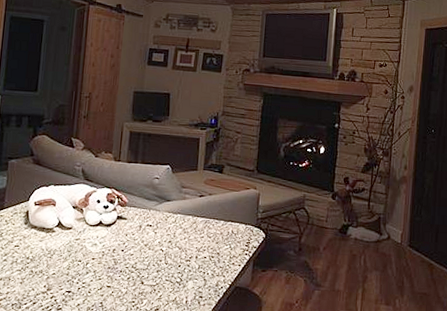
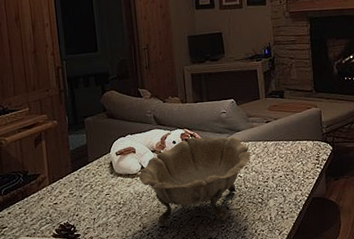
decorative bowl: none [53,199,177,297] -> present [138,136,250,227]

